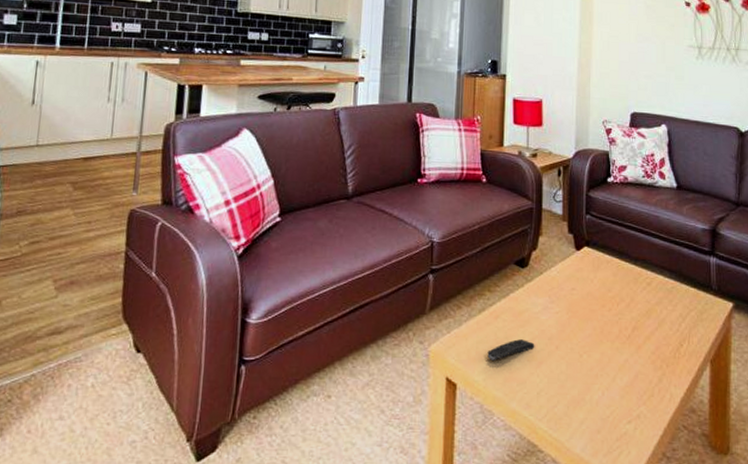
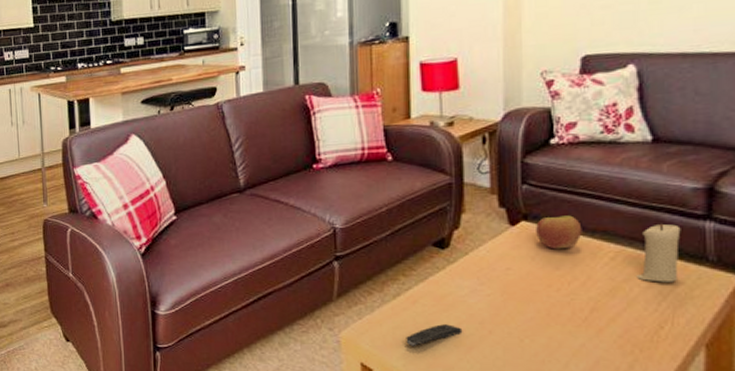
apple: none [595,244,628,274] -> present [536,215,582,250]
candle: none [664,256,695,307] -> present [635,223,681,282]

